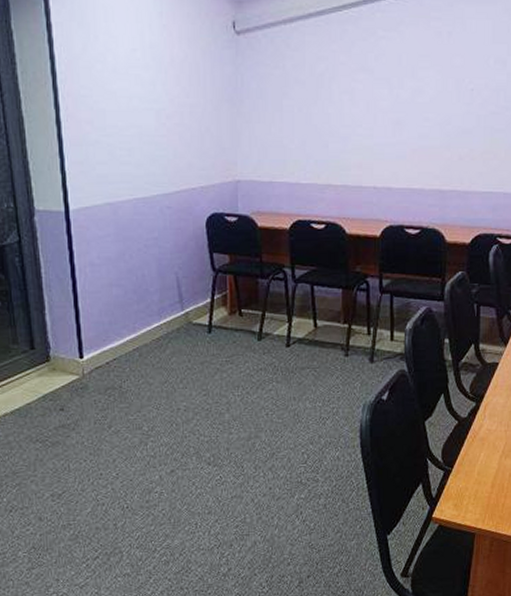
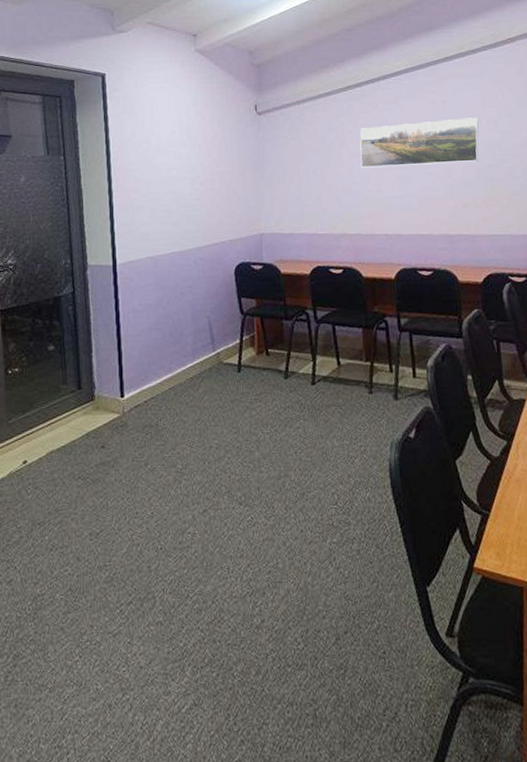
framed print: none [351,54,487,109] -> present [359,117,479,168]

